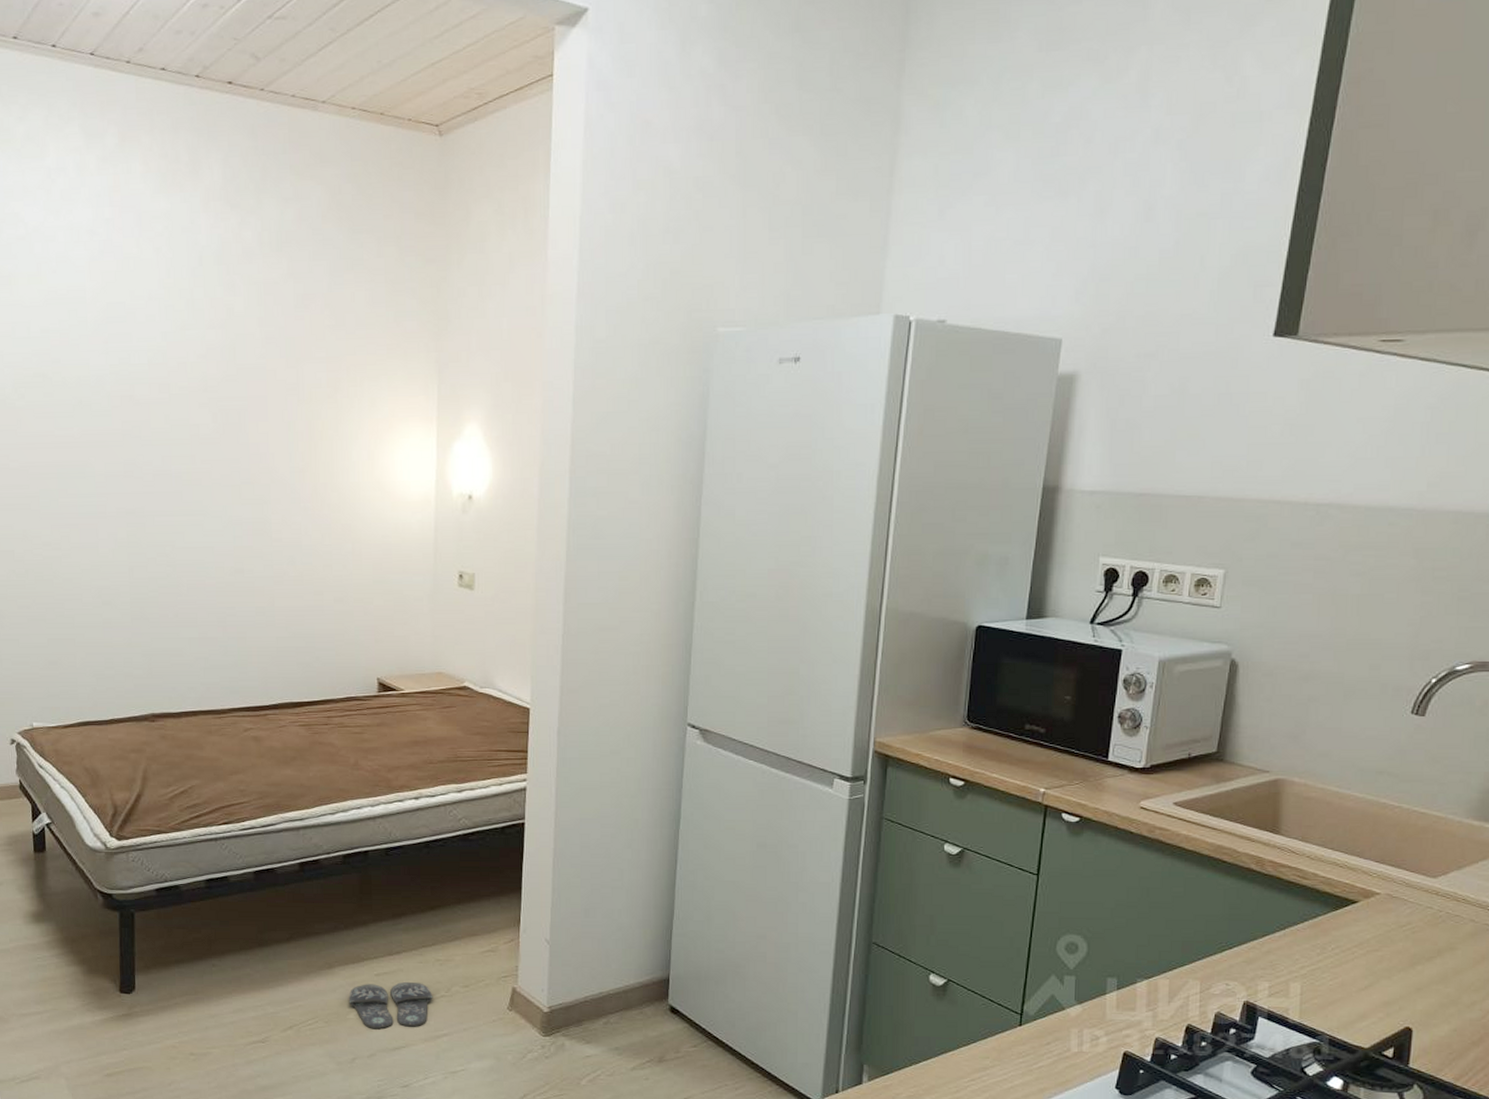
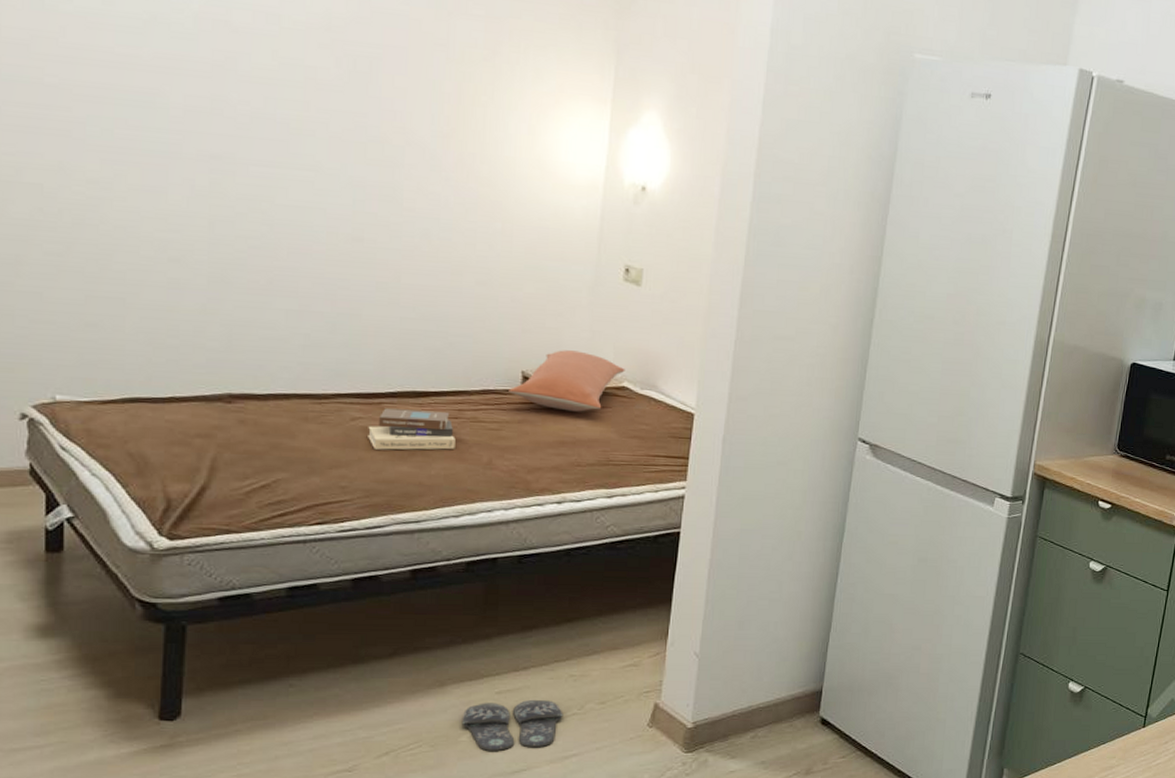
books: none [258,719,327,756] -> present [368,408,456,450]
pillow: none [367,656,465,713] -> present [508,350,625,412]

